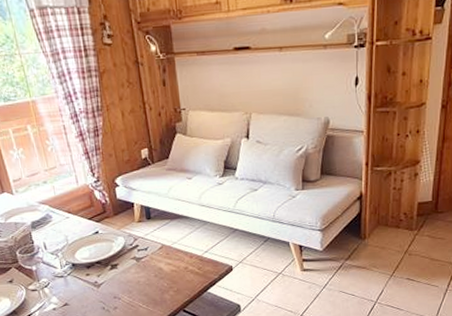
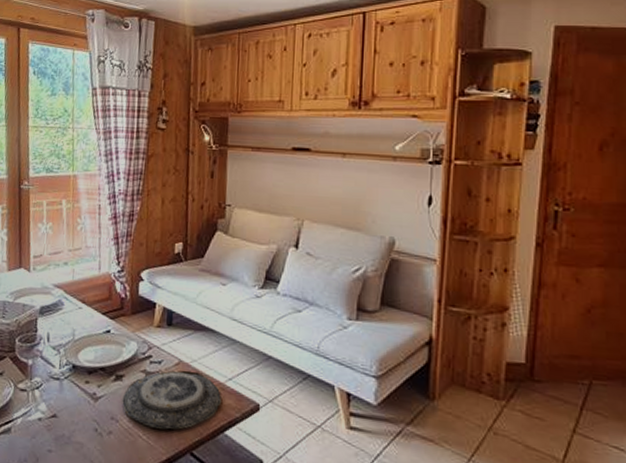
plate: none [120,251,201,298] -> present [122,370,221,430]

